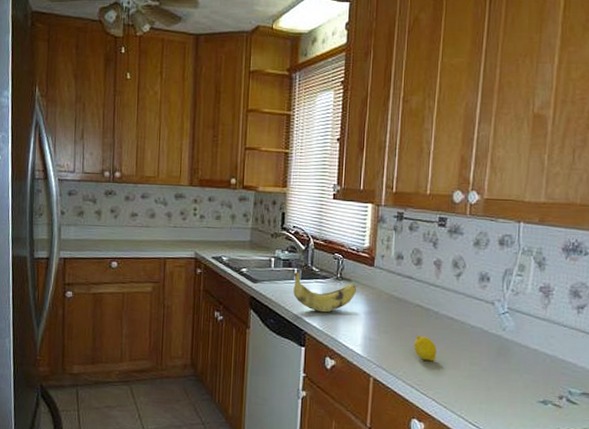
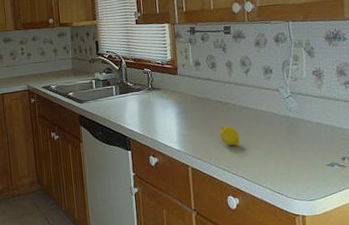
banana: present [293,271,357,313] -> none [113,88,167,120]

